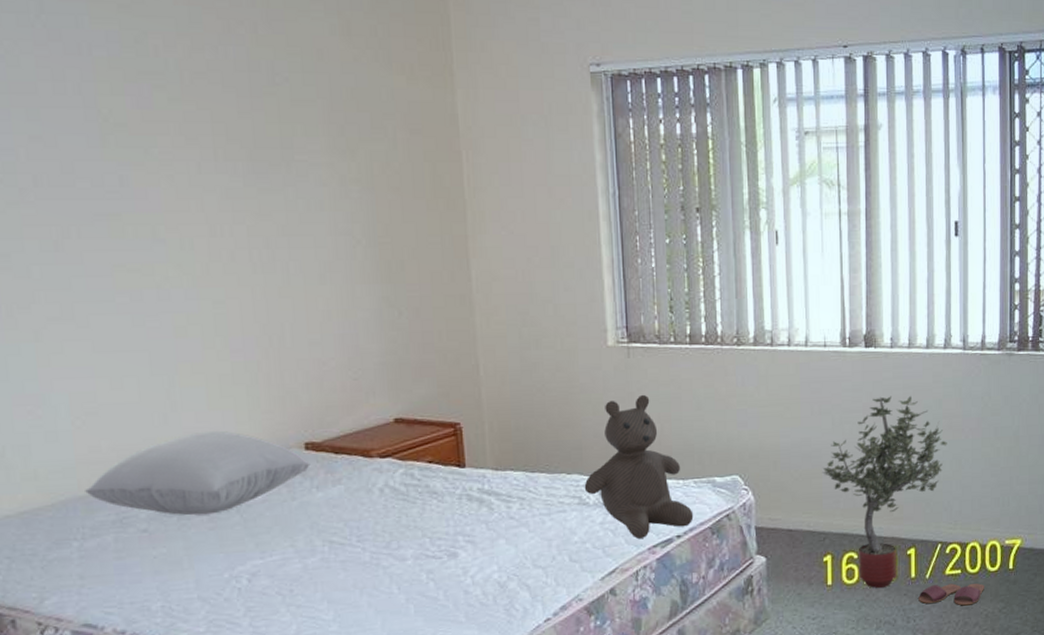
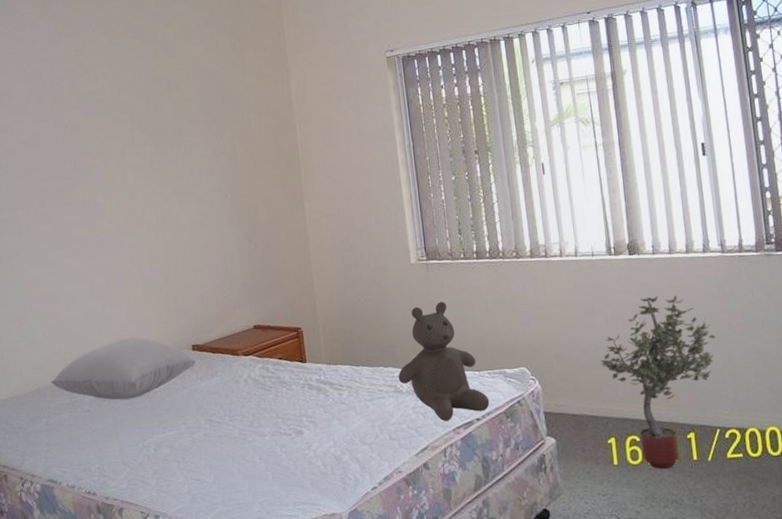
slippers: present [918,583,984,606] -> none [703,466,769,488]

